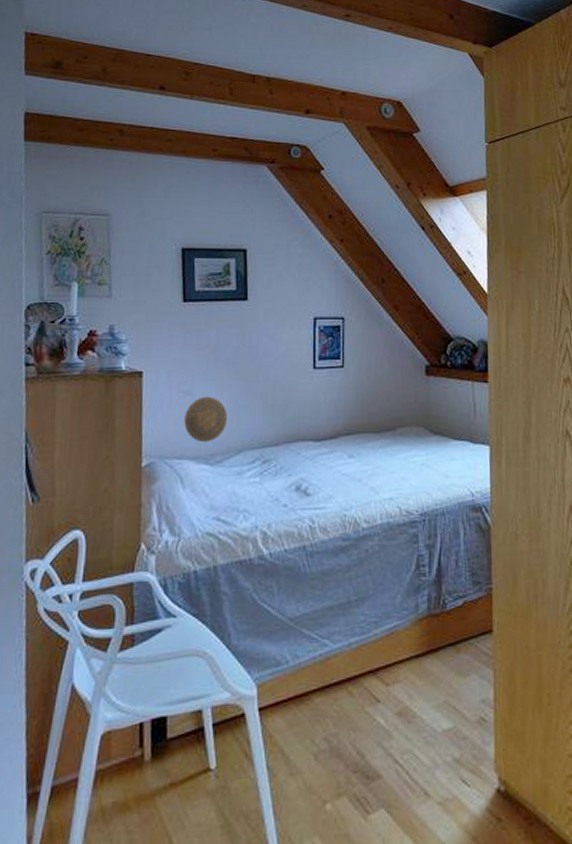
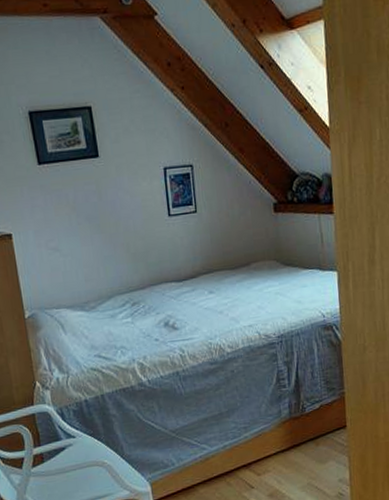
decorative plate: present [184,396,228,443] -> none [56,250,96,293]

